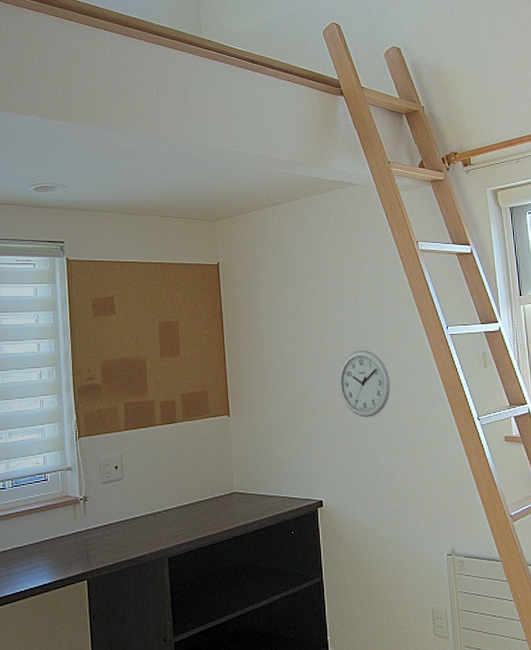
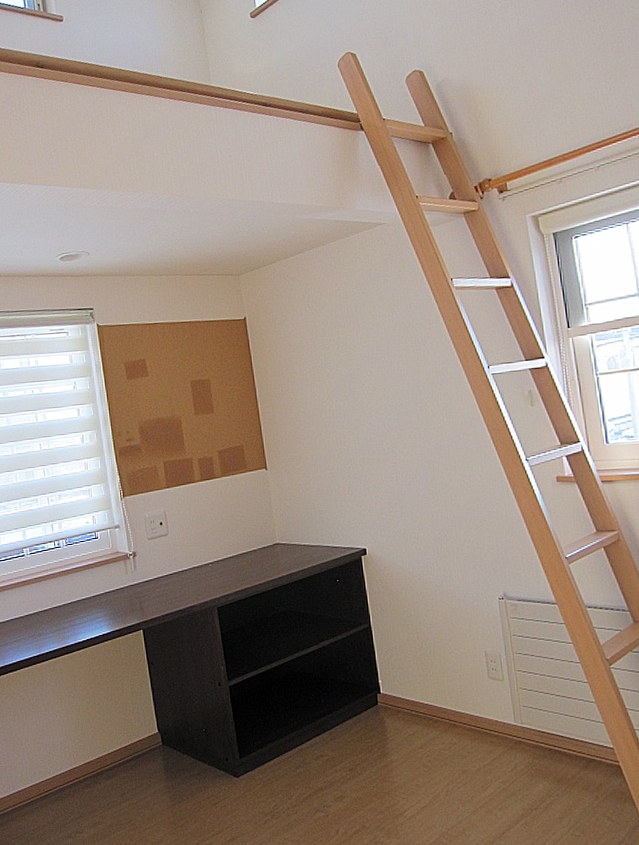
wall clock: present [339,350,391,418] -> none [375,396,431,465]

